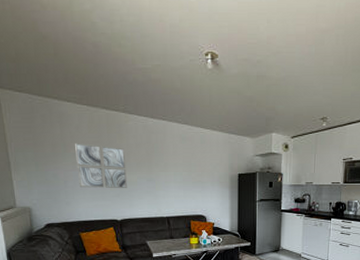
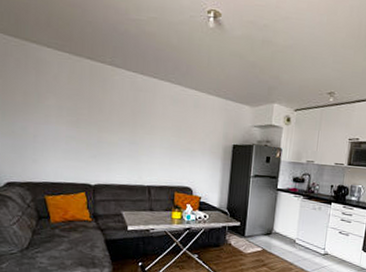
wall art: present [75,143,127,188] -> none [50,94,108,149]

